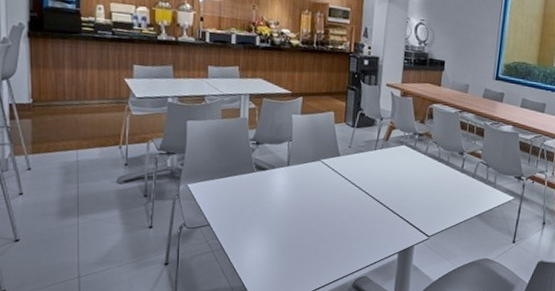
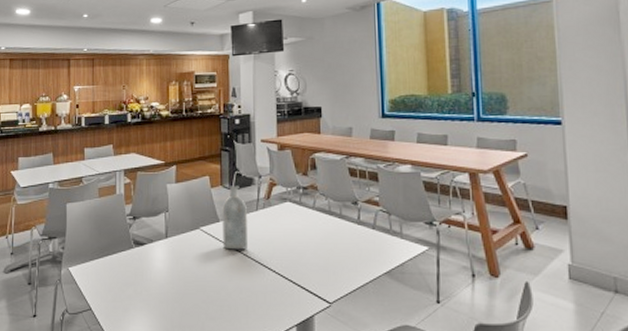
bottle: none [341,124,367,184] -> present [222,185,249,250]

